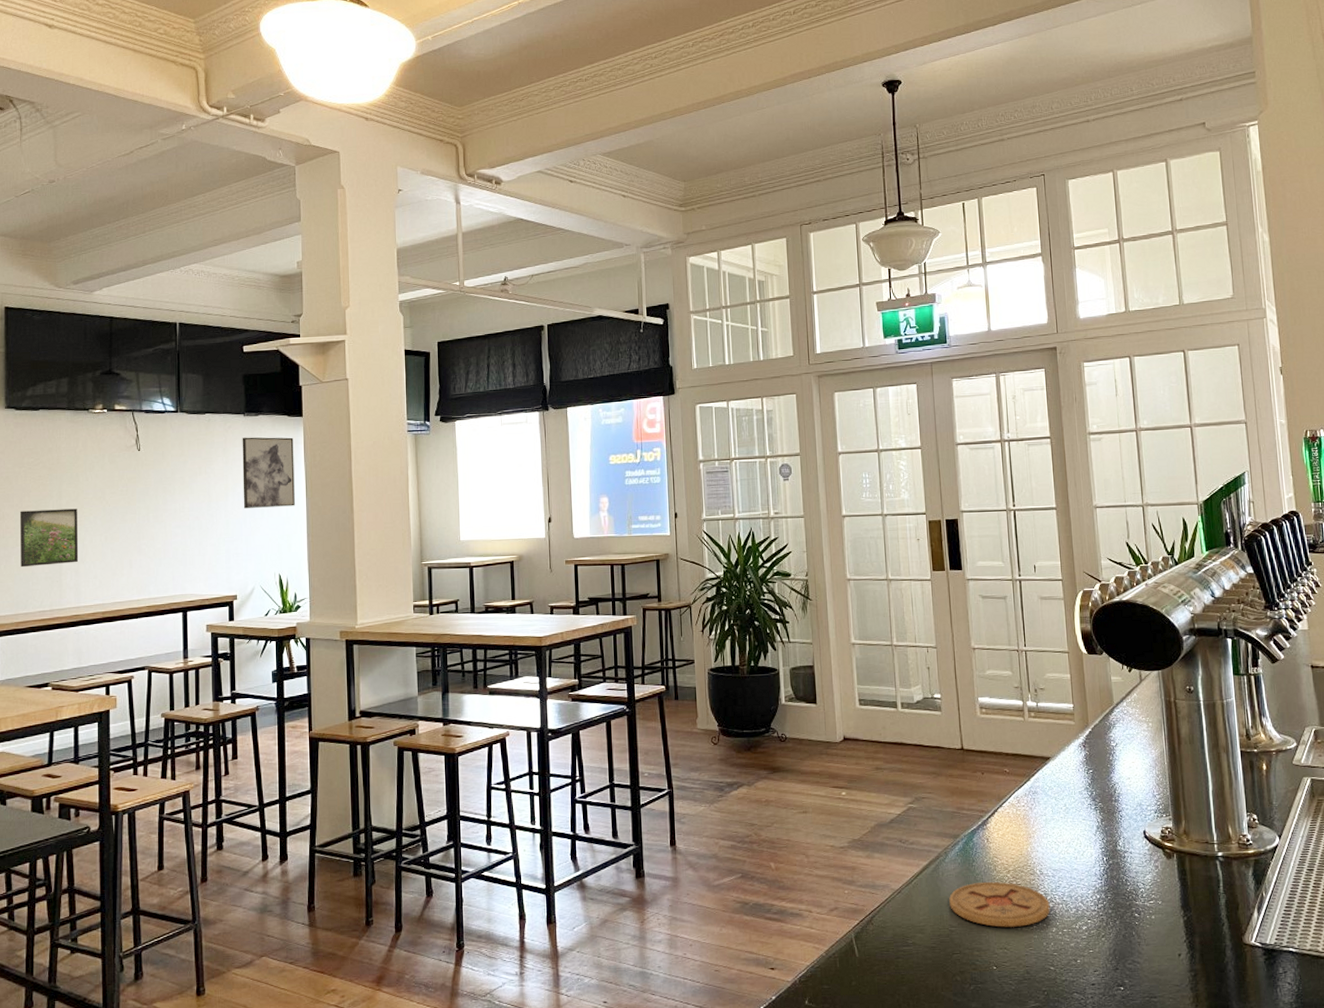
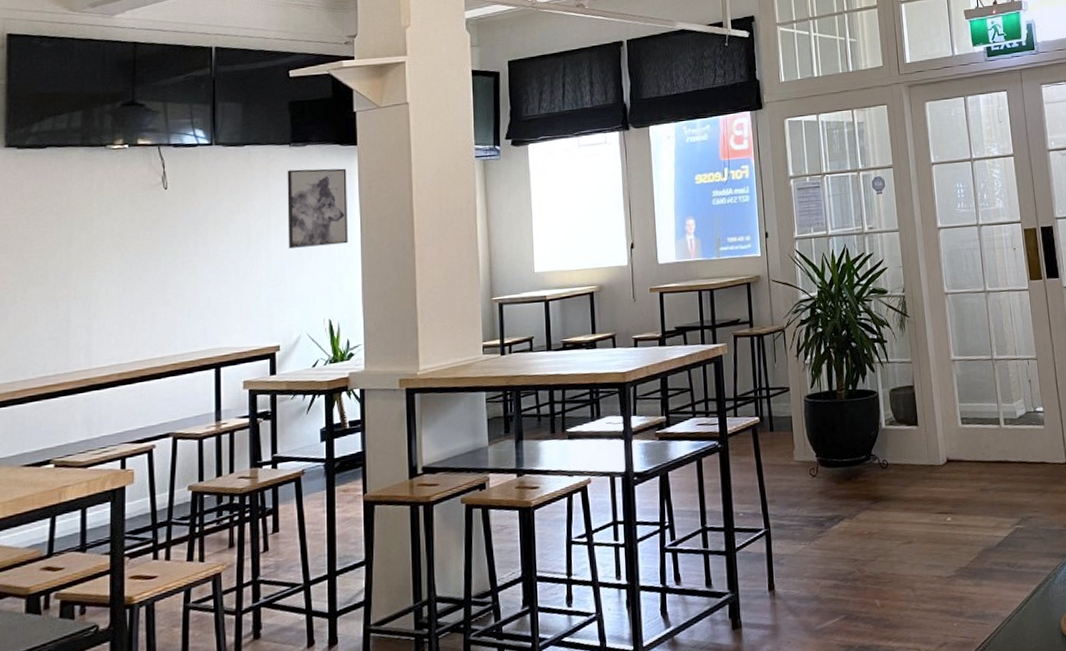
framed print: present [19,508,79,568] -> none [19,257,91,328]

